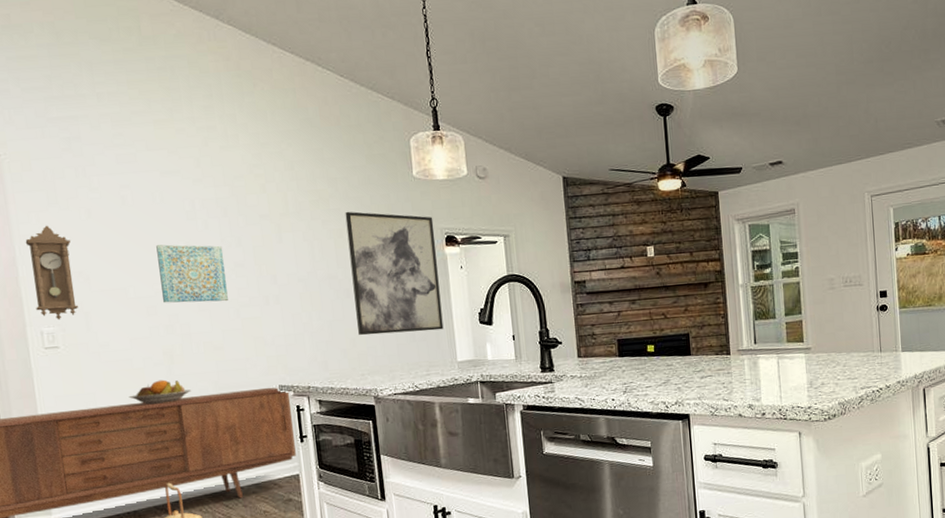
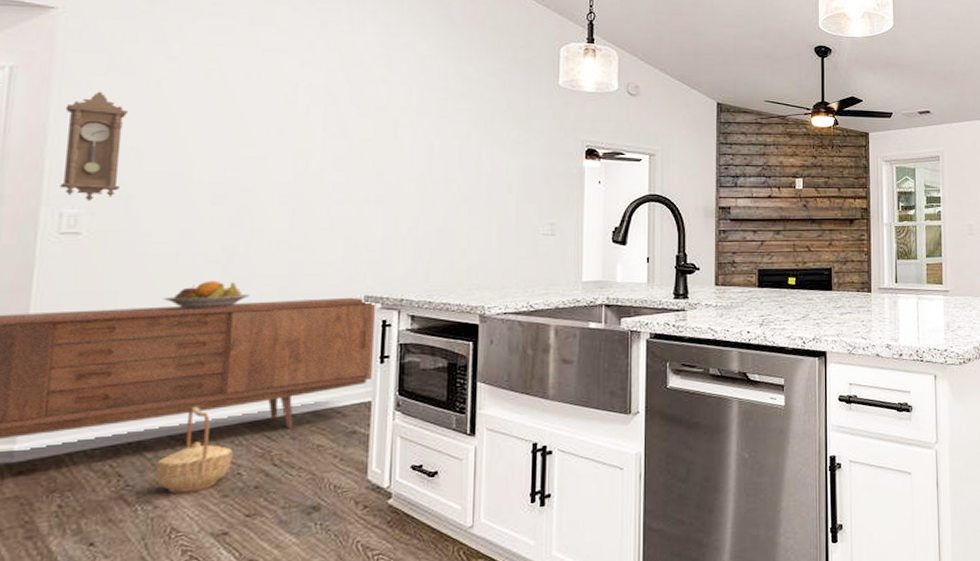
wall art: present [156,244,228,303] -> none [234,127,324,197]
wall art: present [345,211,444,336] -> none [472,113,575,247]

